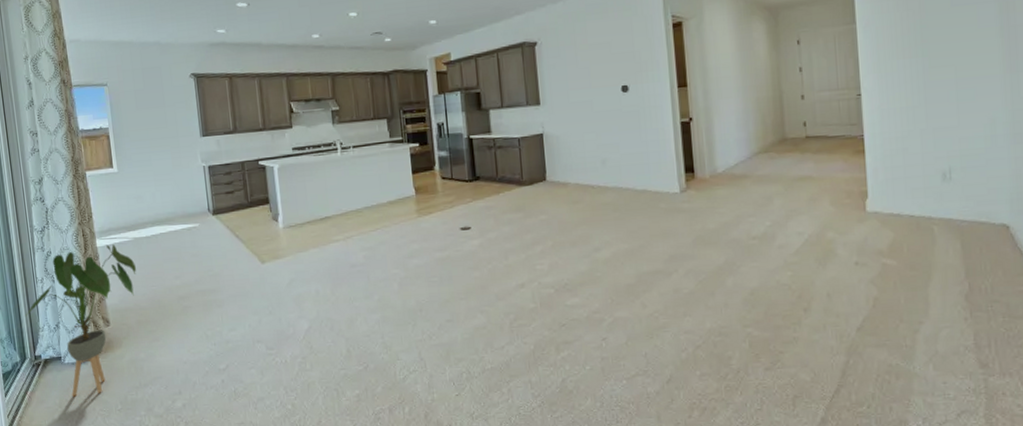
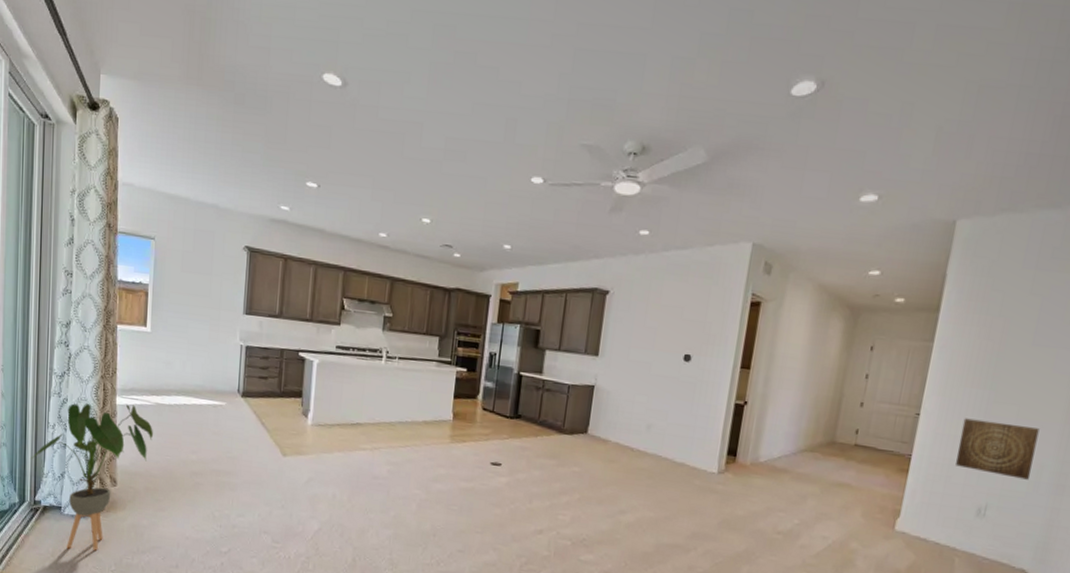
wall art: none [905,84,985,137] -> present [956,418,1040,480]

